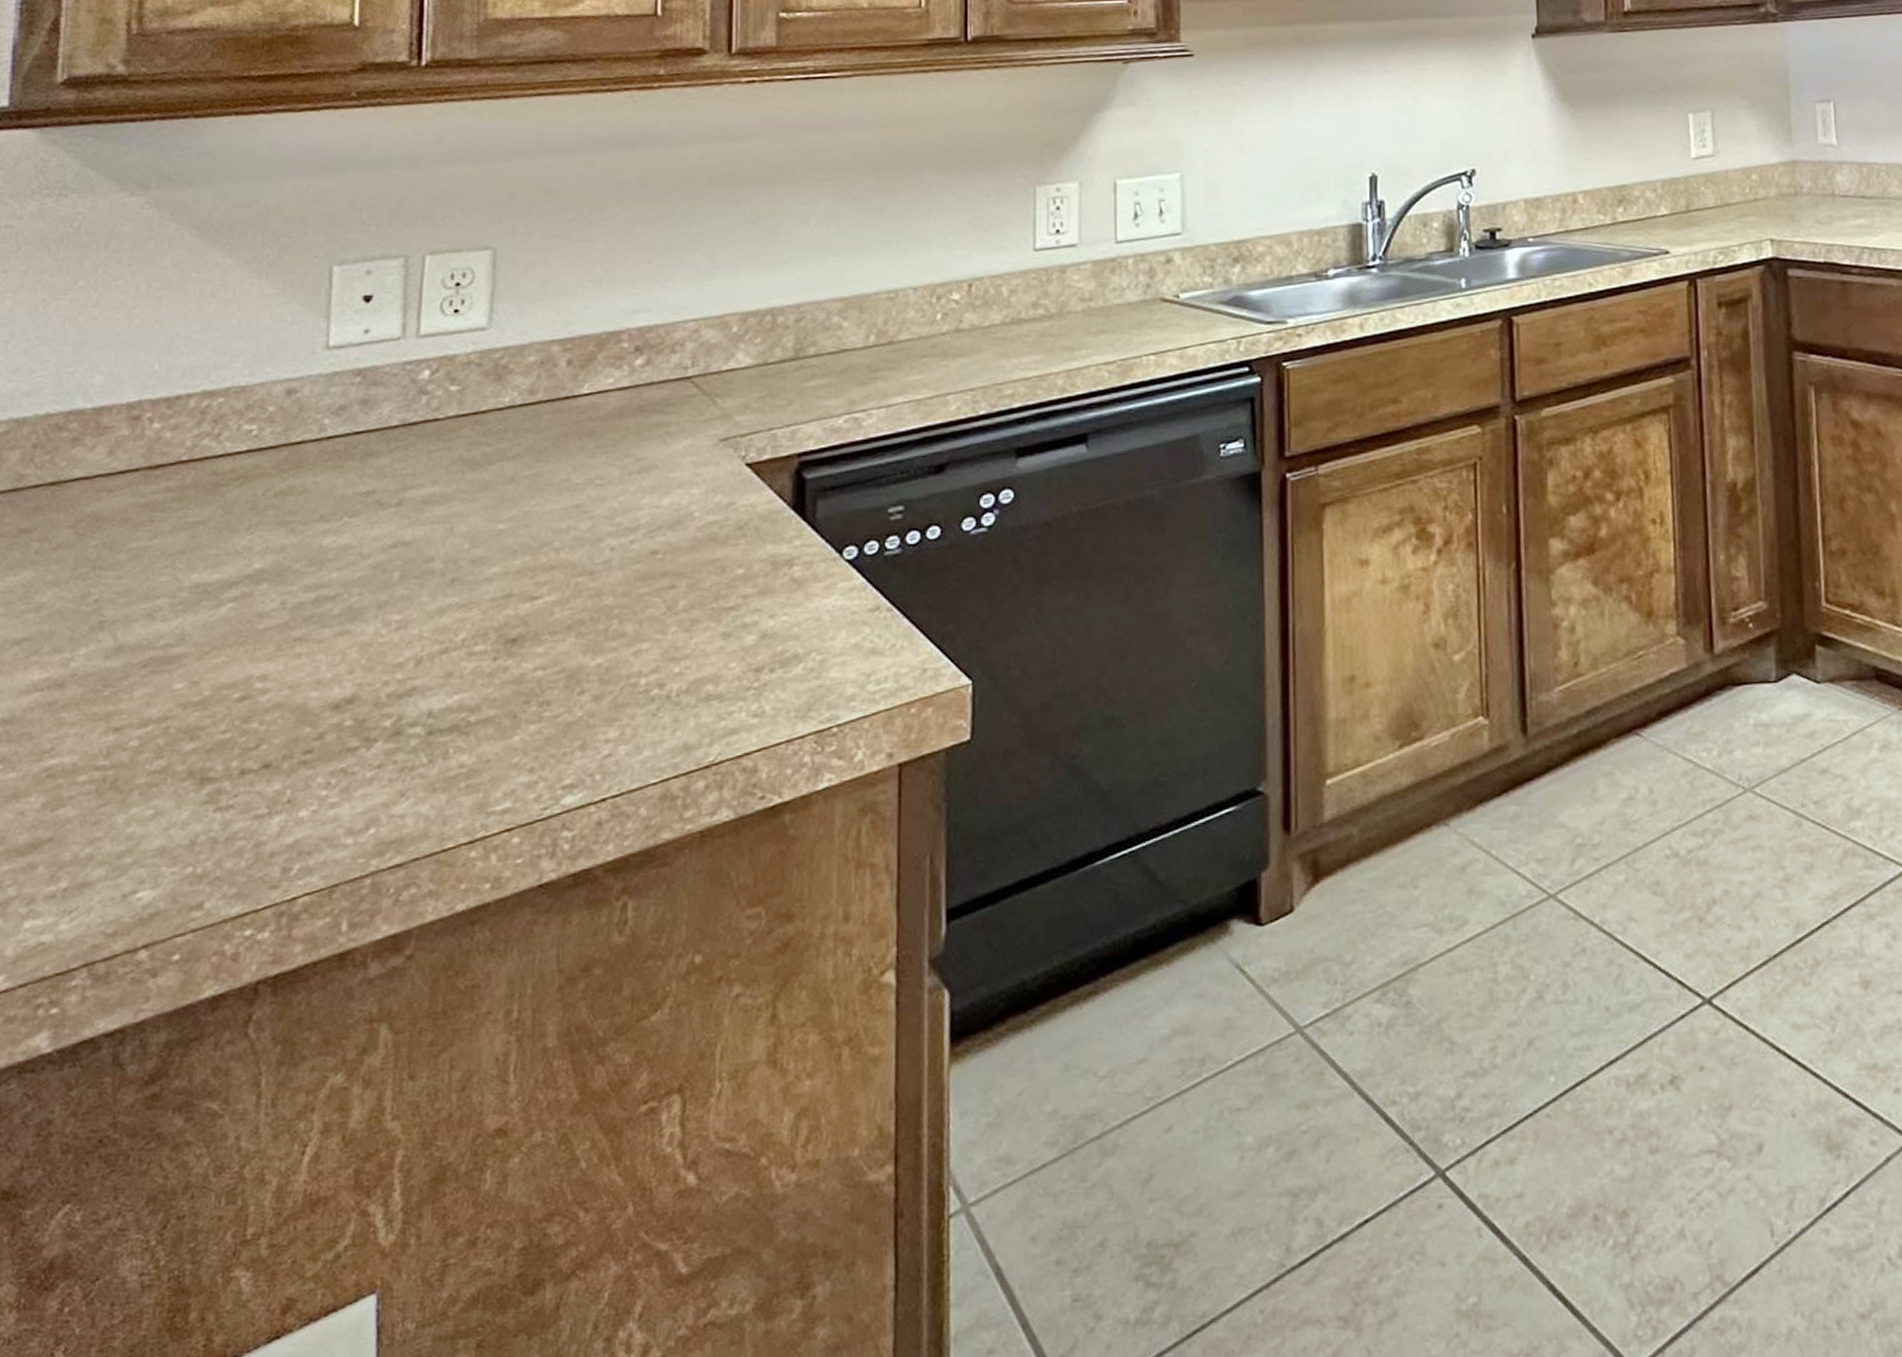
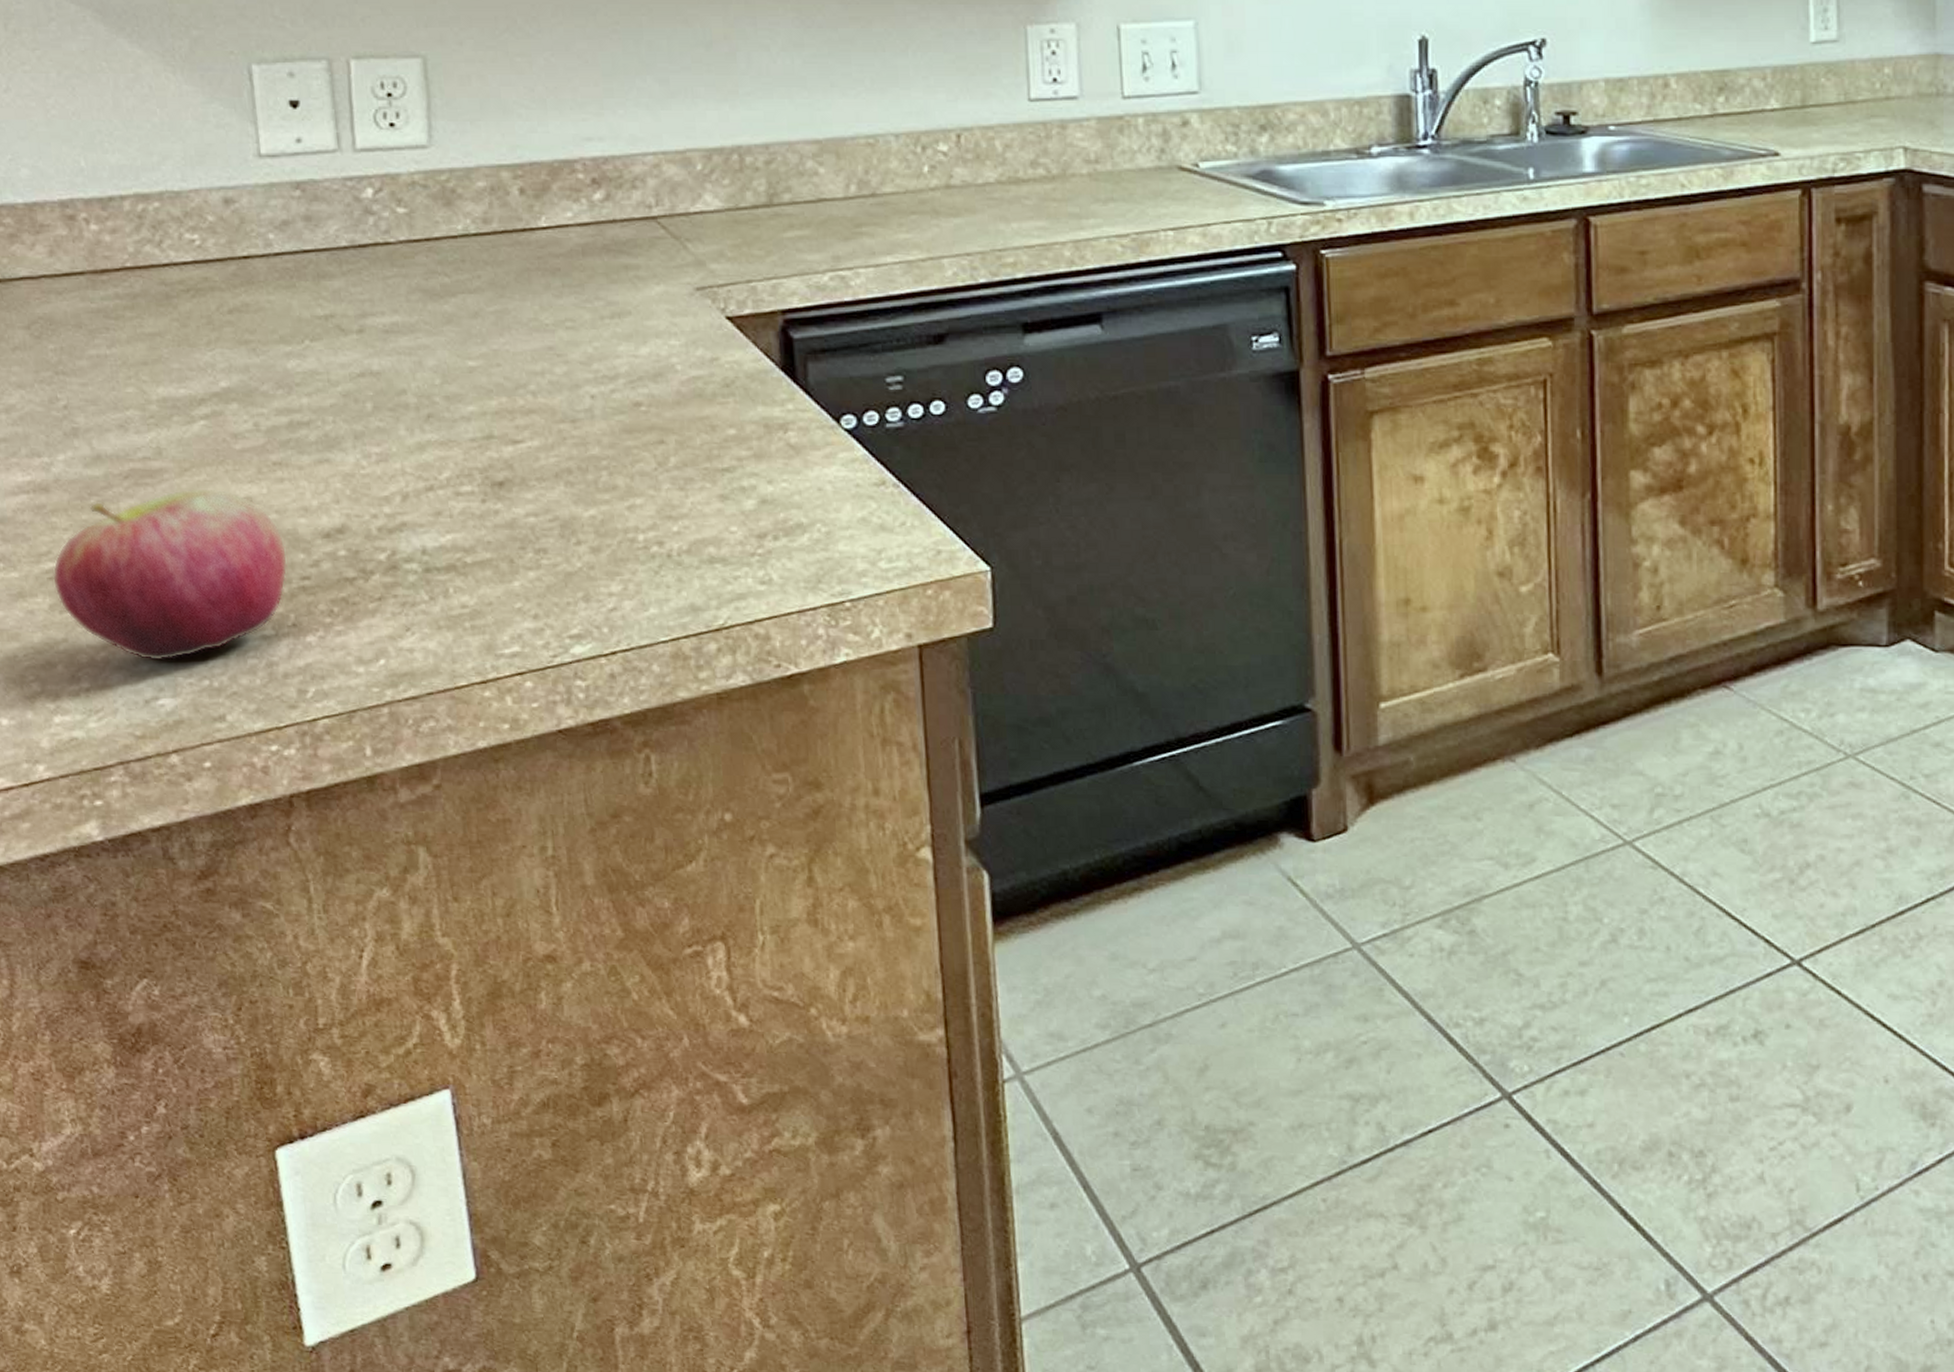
apple: none [50,669,294,853] -> present [52,487,288,661]

